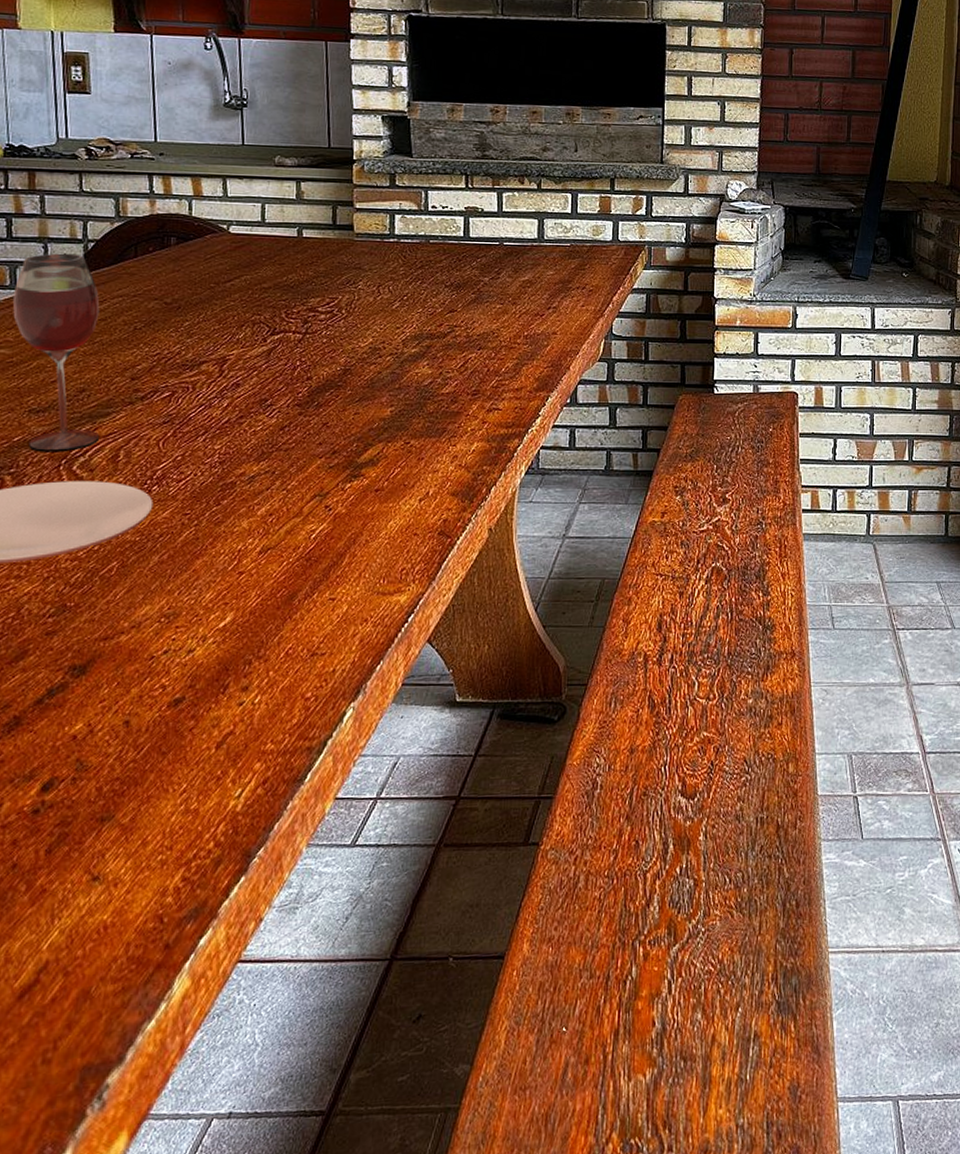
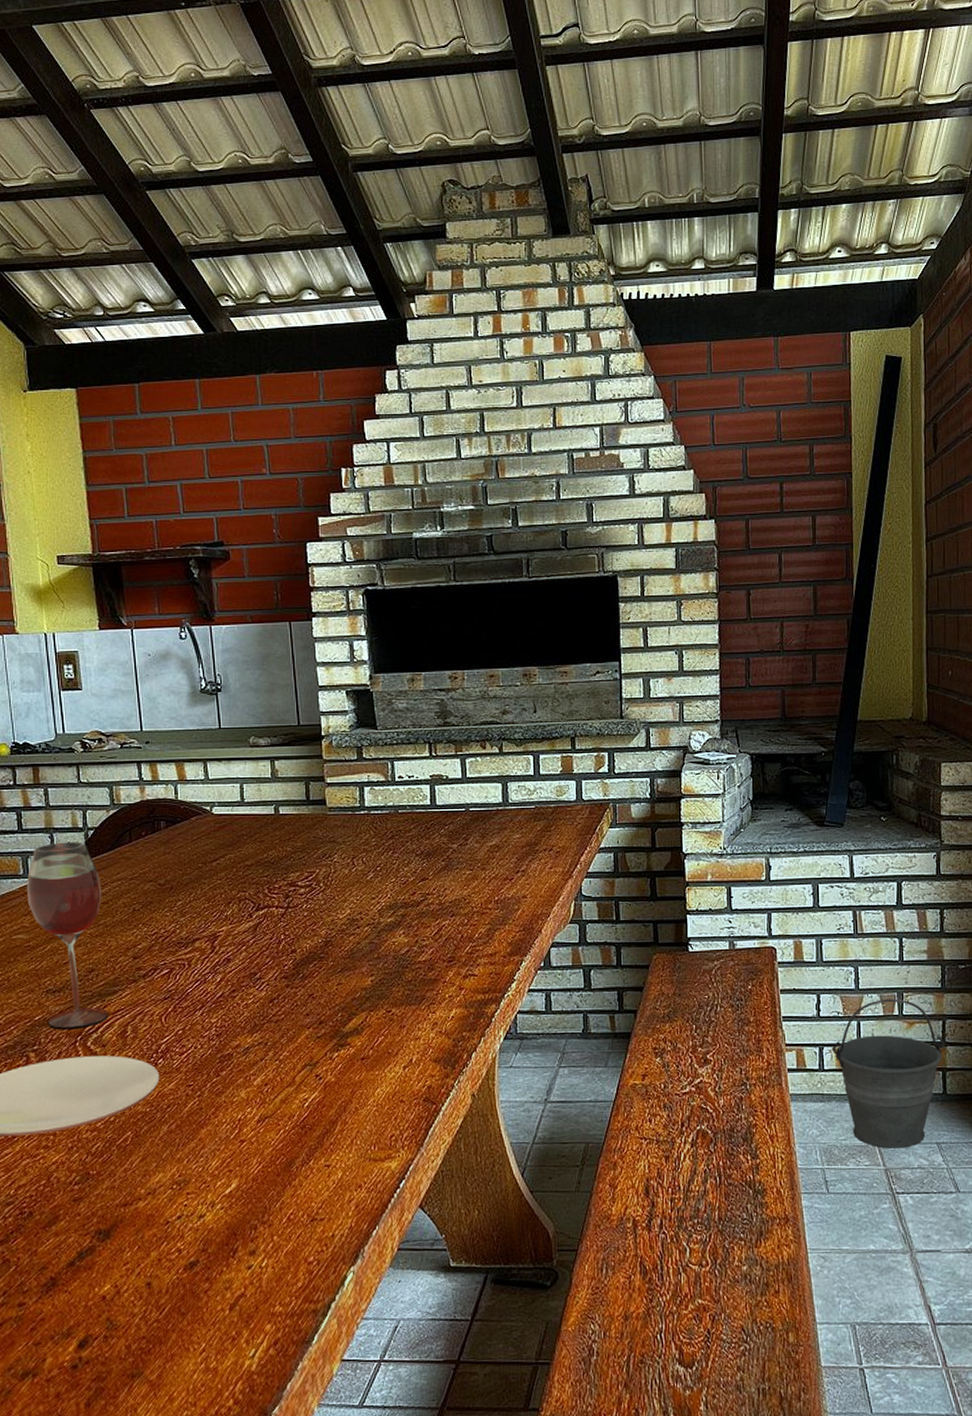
bucket: none [845,444,949,587] -> present [832,998,945,1148]

